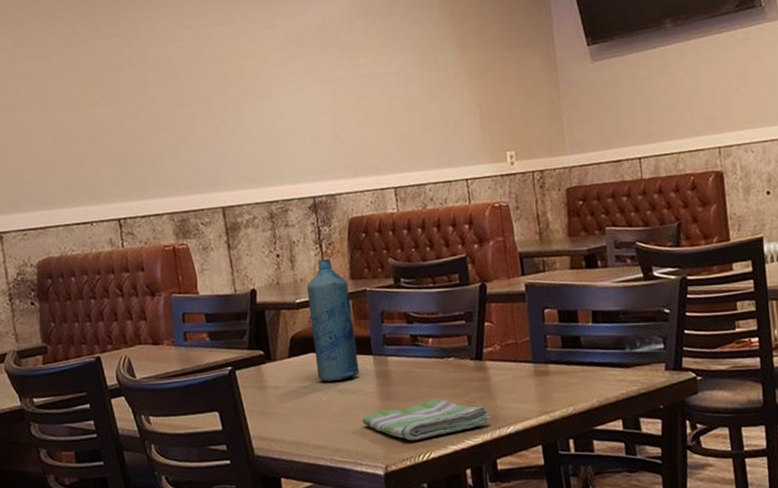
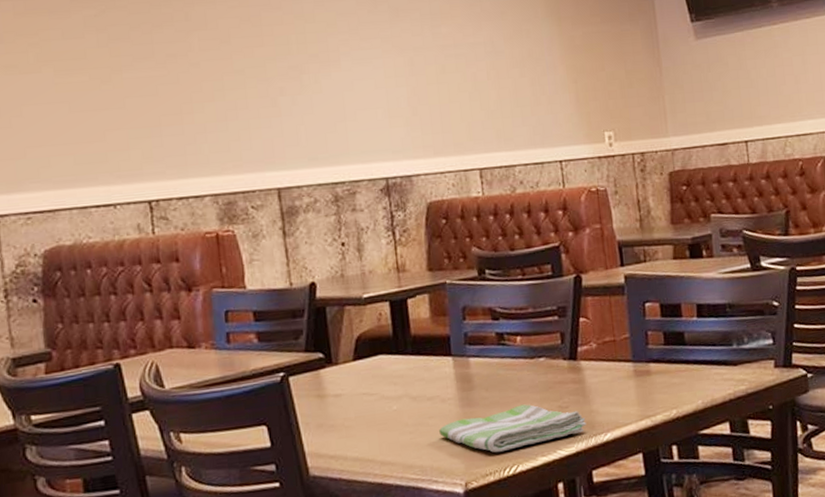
bottle: present [307,258,359,382] -> none [377,247,436,388]

